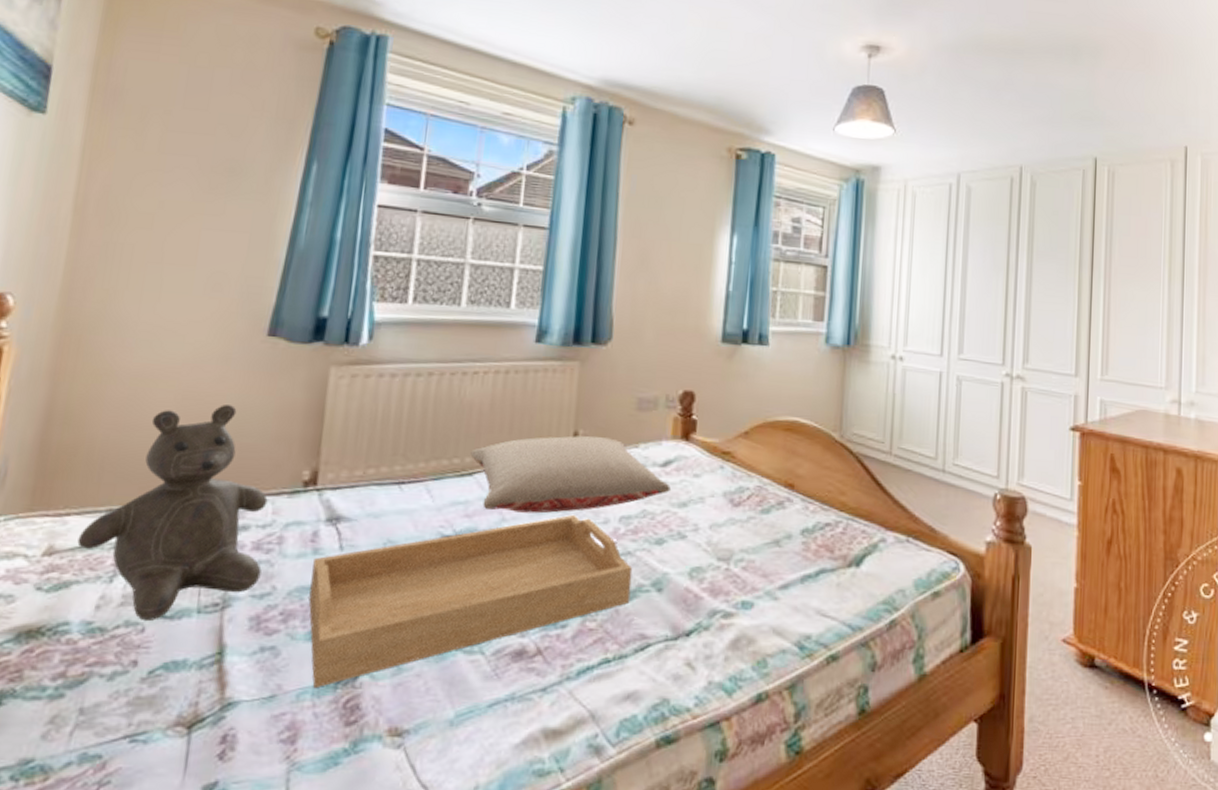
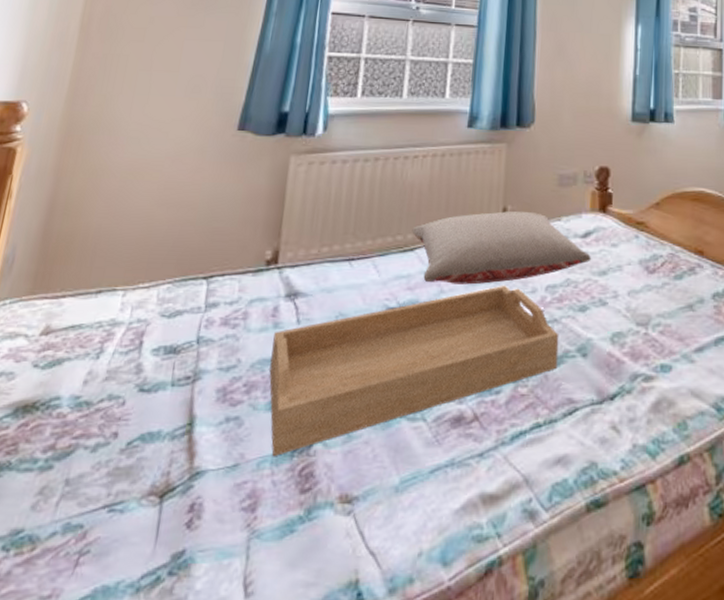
teddy bear: present [77,405,268,621] -> none [70,193,235,394]

